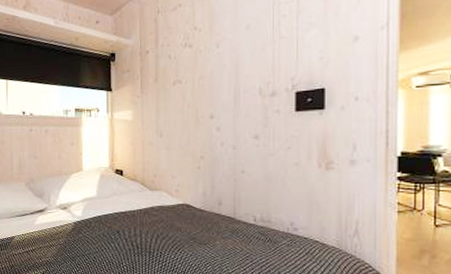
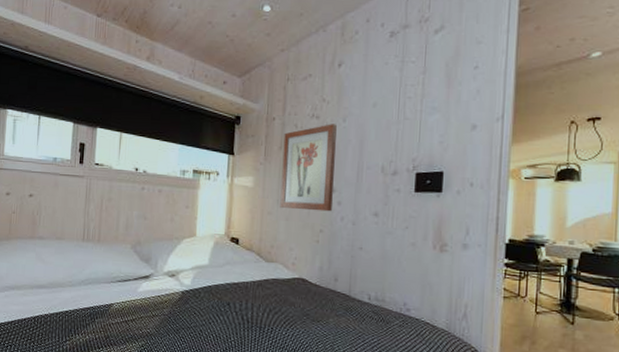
wall art: none [158,51,211,139] -> present [280,124,337,212]

